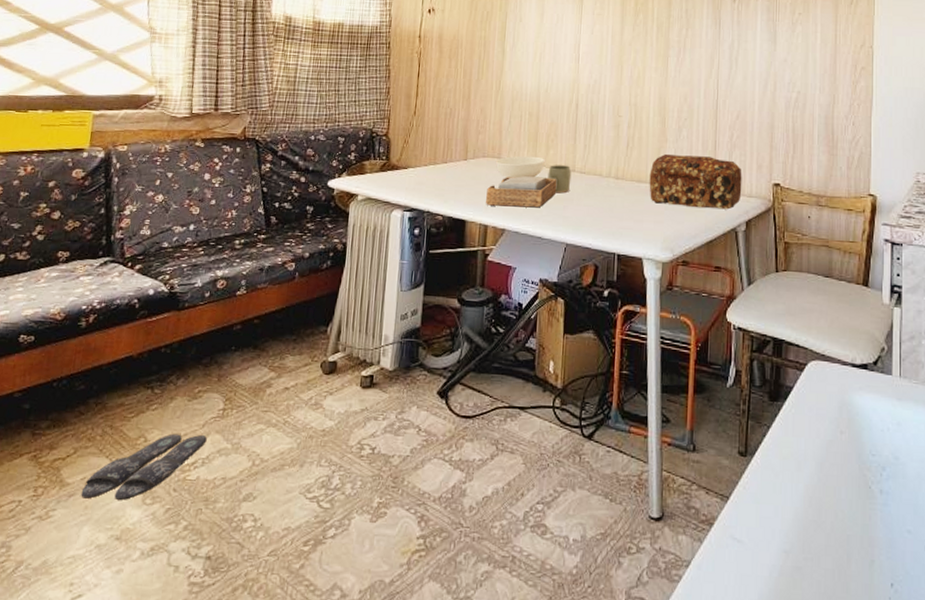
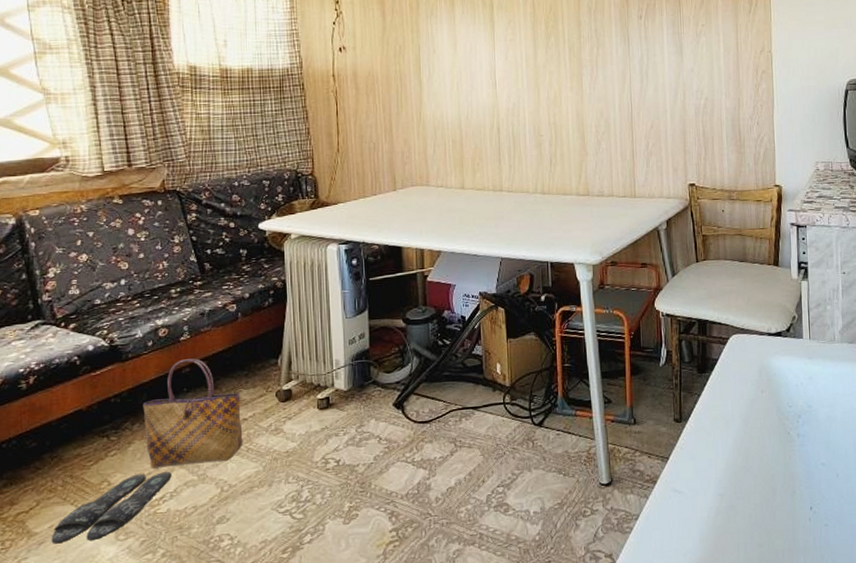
tote bag: none [187,315,286,431] -> present [143,358,243,469]
napkin holder: present [485,176,557,208] -> none [418,199,487,231]
bowl: present [495,156,546,179] -> none [424,180,474,204]
mug: present [547,165,572,194] -> none [477,186,500,213]
bread loaf: present [649,153,742,210] -> none [574,165,661,213]

